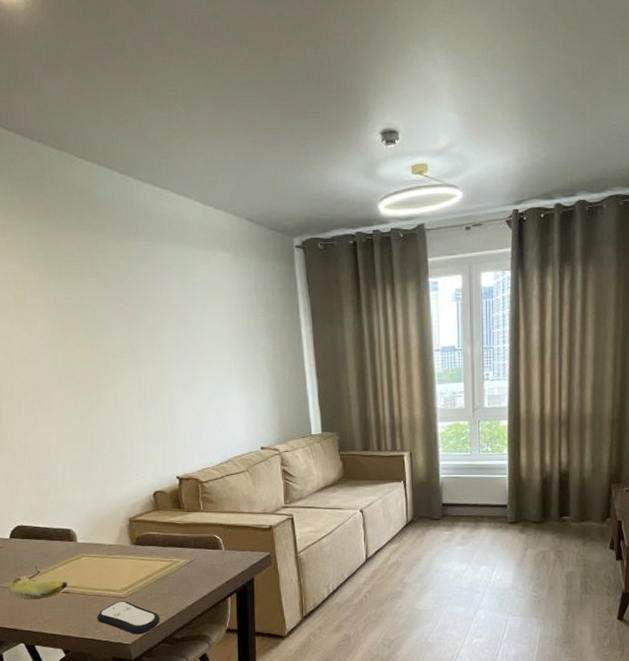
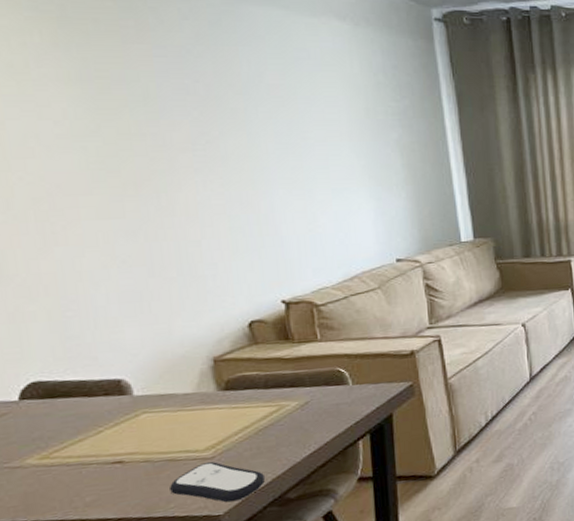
fruit: present [9,566,68,599] -> none [22,432,121,480]

